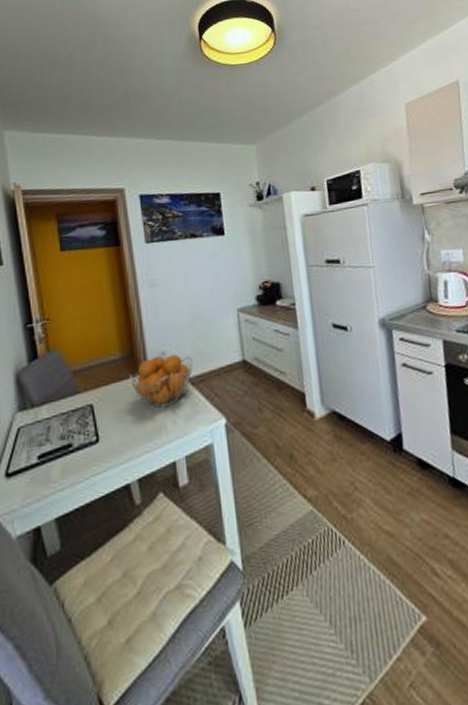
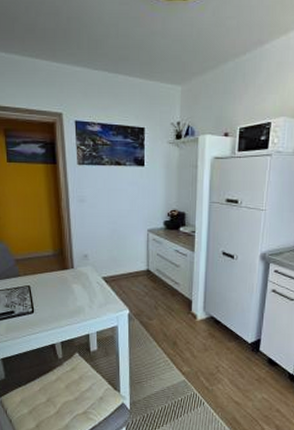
fruit basket: present [128,354,193,408] -> none [57,257,108,296]

